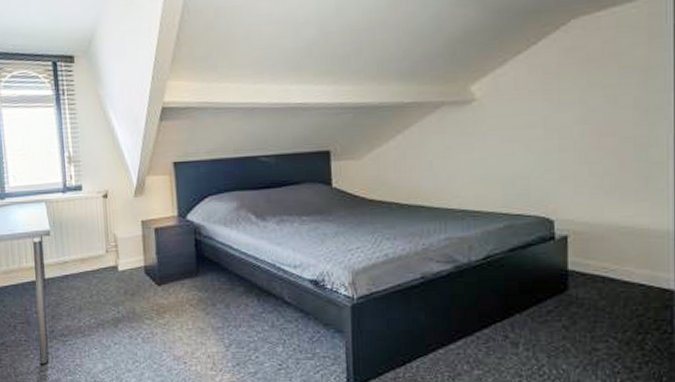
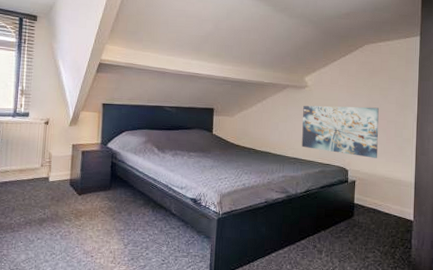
wall art: none [471,118,604,199] -> present [302,105,379,158]

